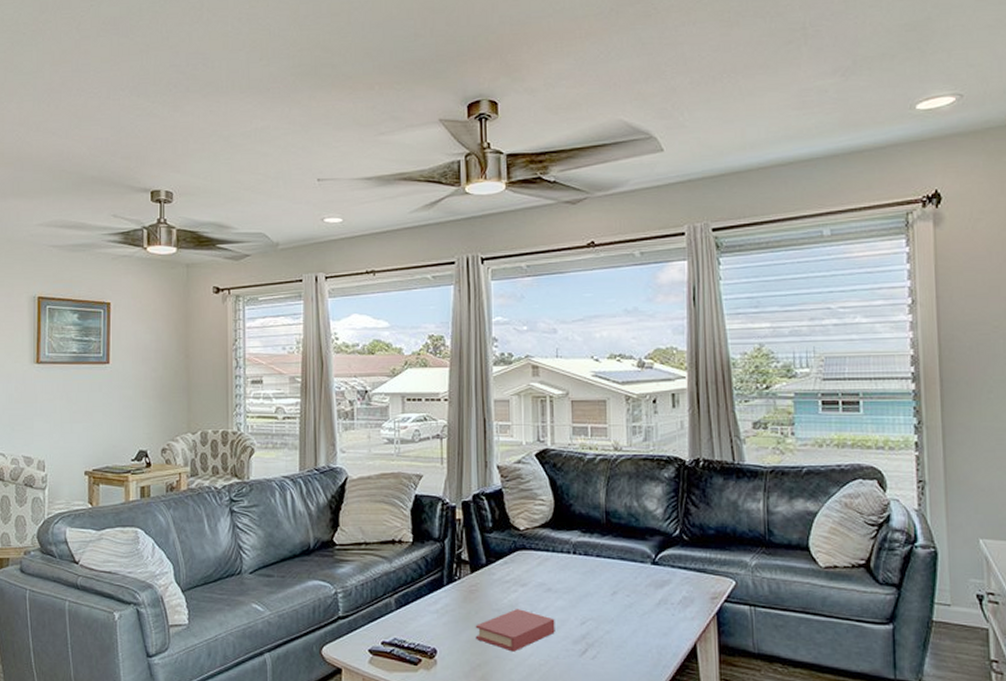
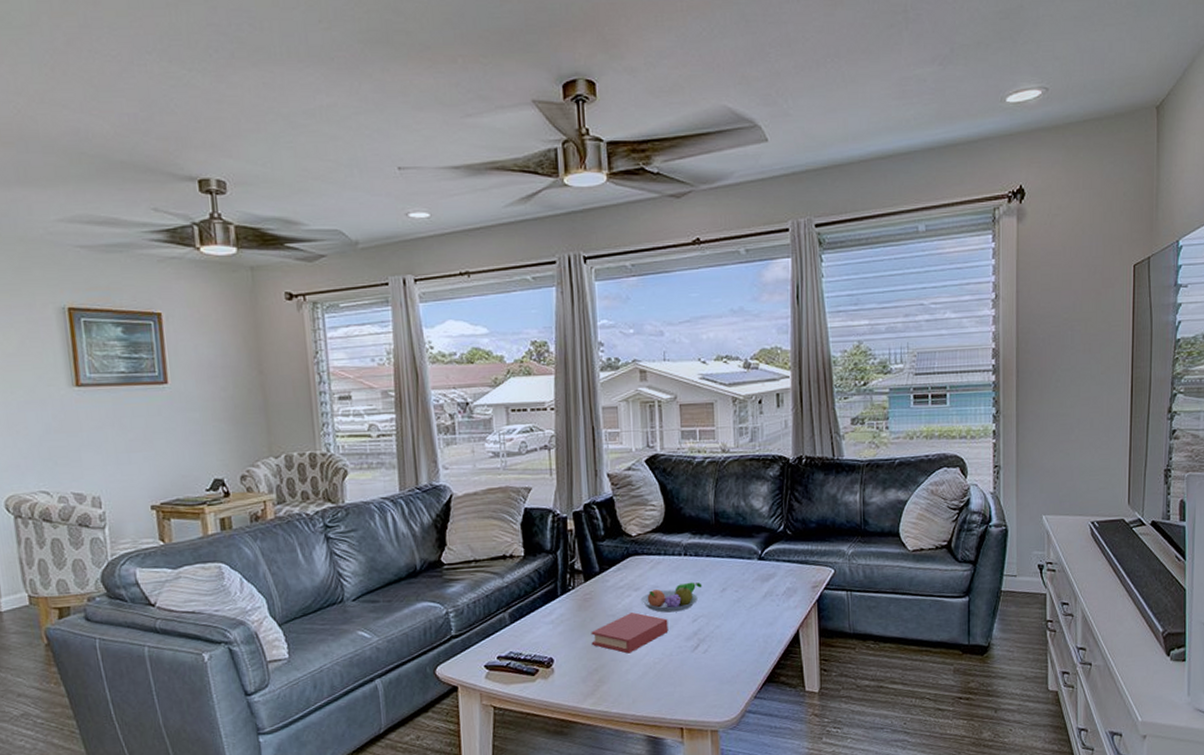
fruit bowl: none [527,582,592,612] -> present [640,582,702,613]

